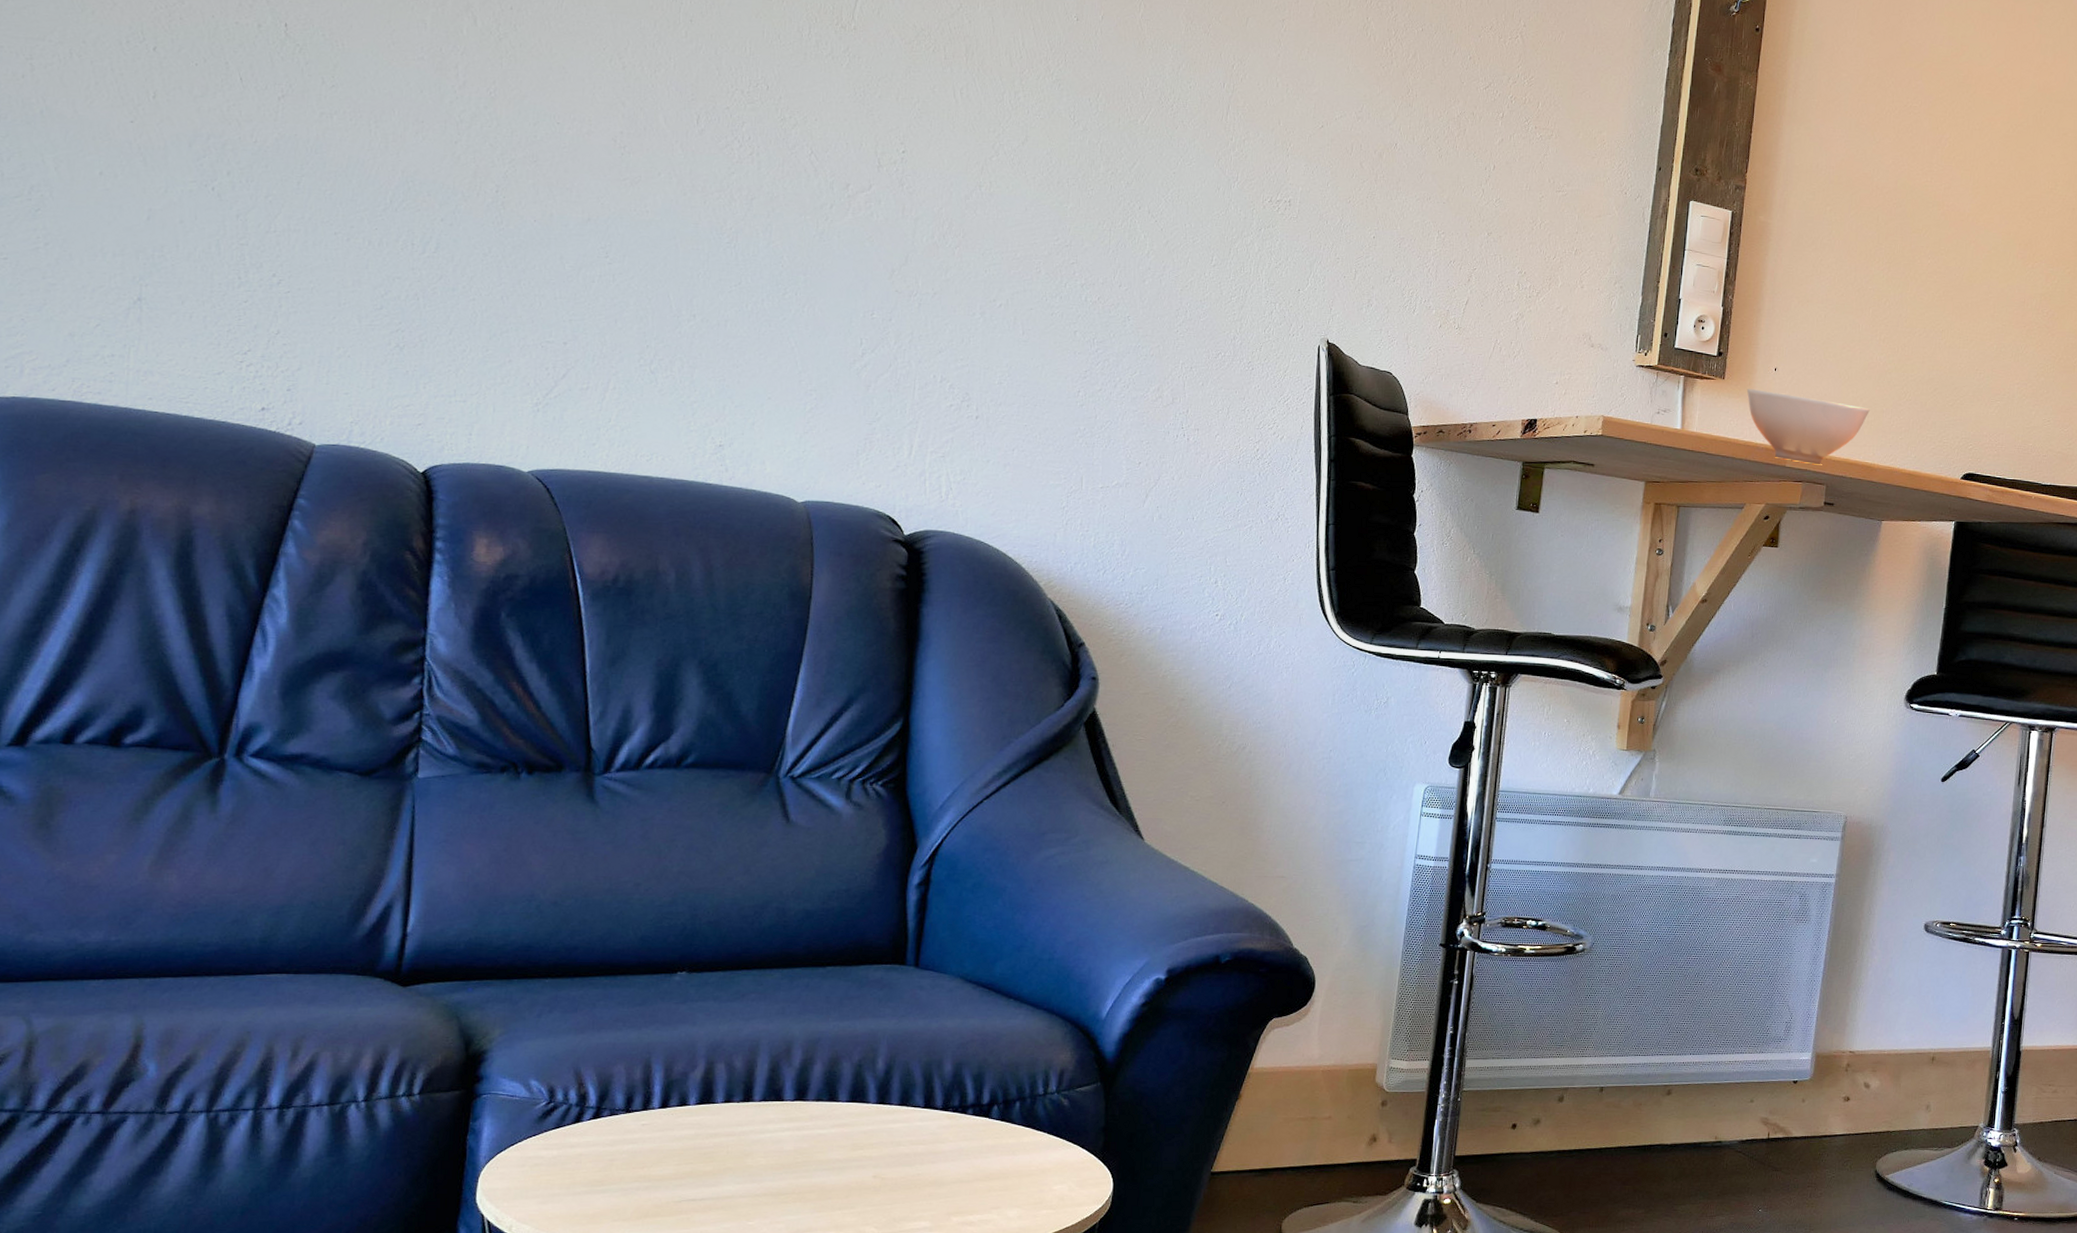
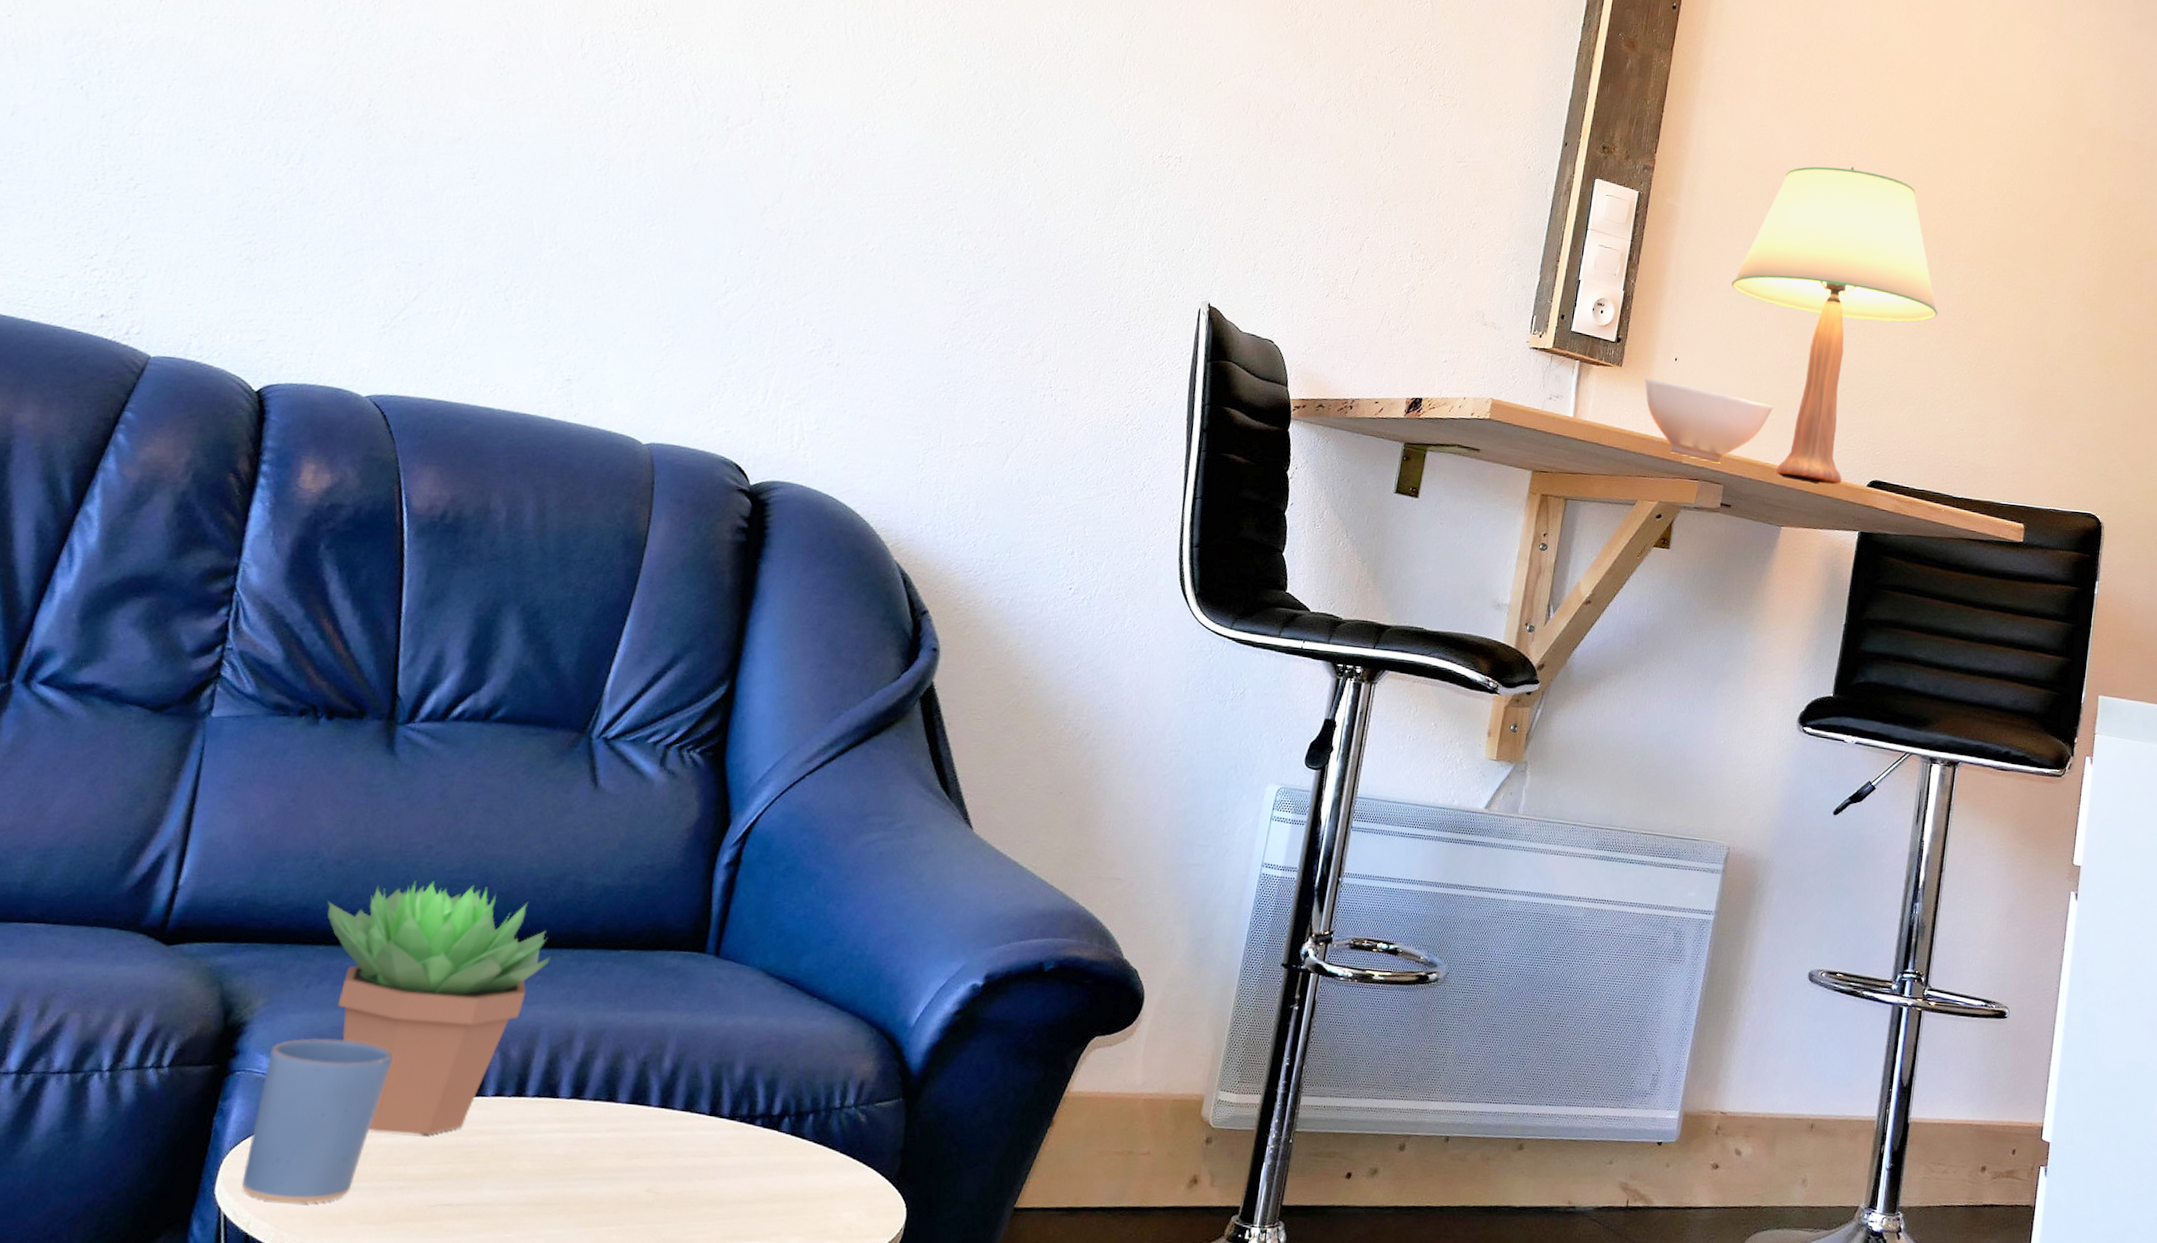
mug: none [500,1060,626,1207] -> present [241,1037,393,1204]
succulent plant: none [548,914,762,1140] -> present [327,880,551,1135]
table lamp: none [1825,176,2022,480] -> present [1731,166,1938,485]

